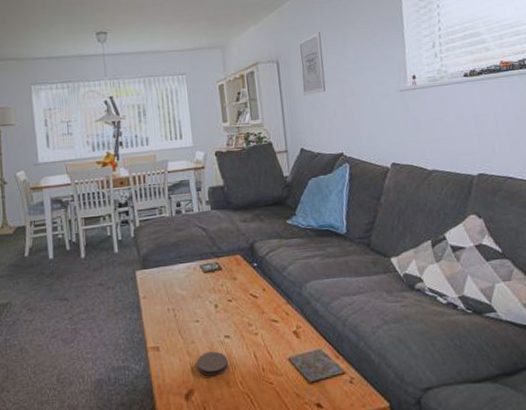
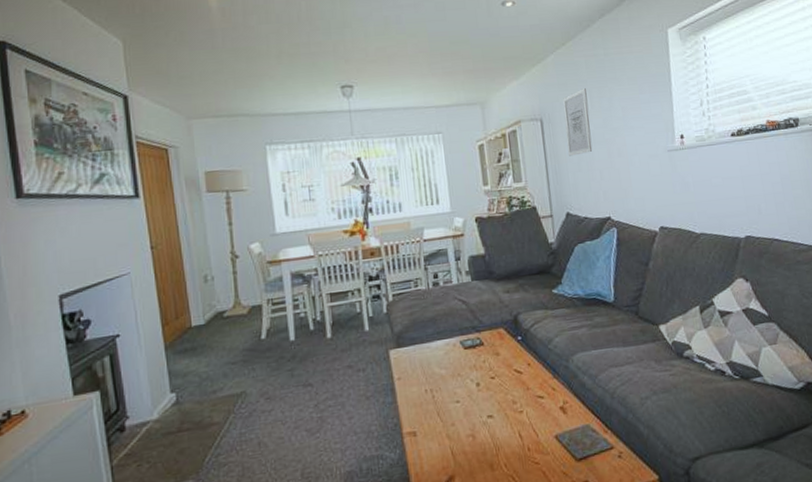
coaster: present [196,351,229,377] -> none [457,433,492,460]

